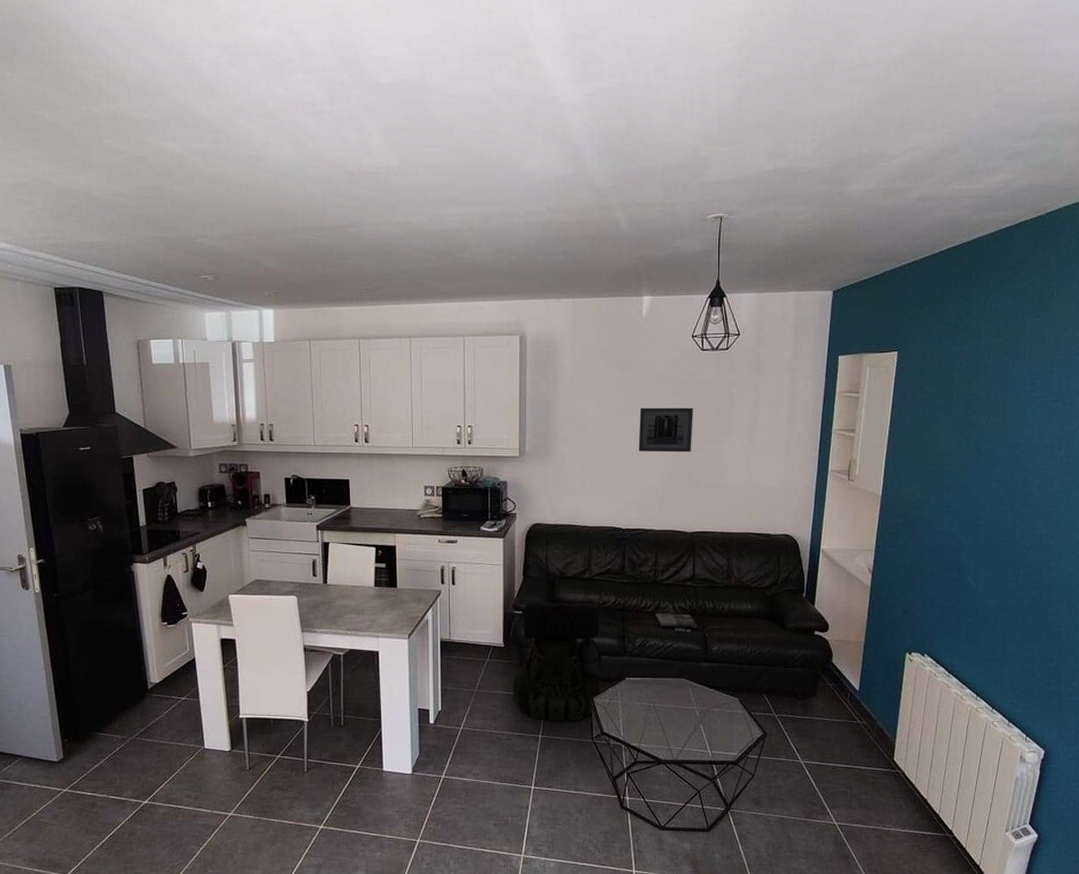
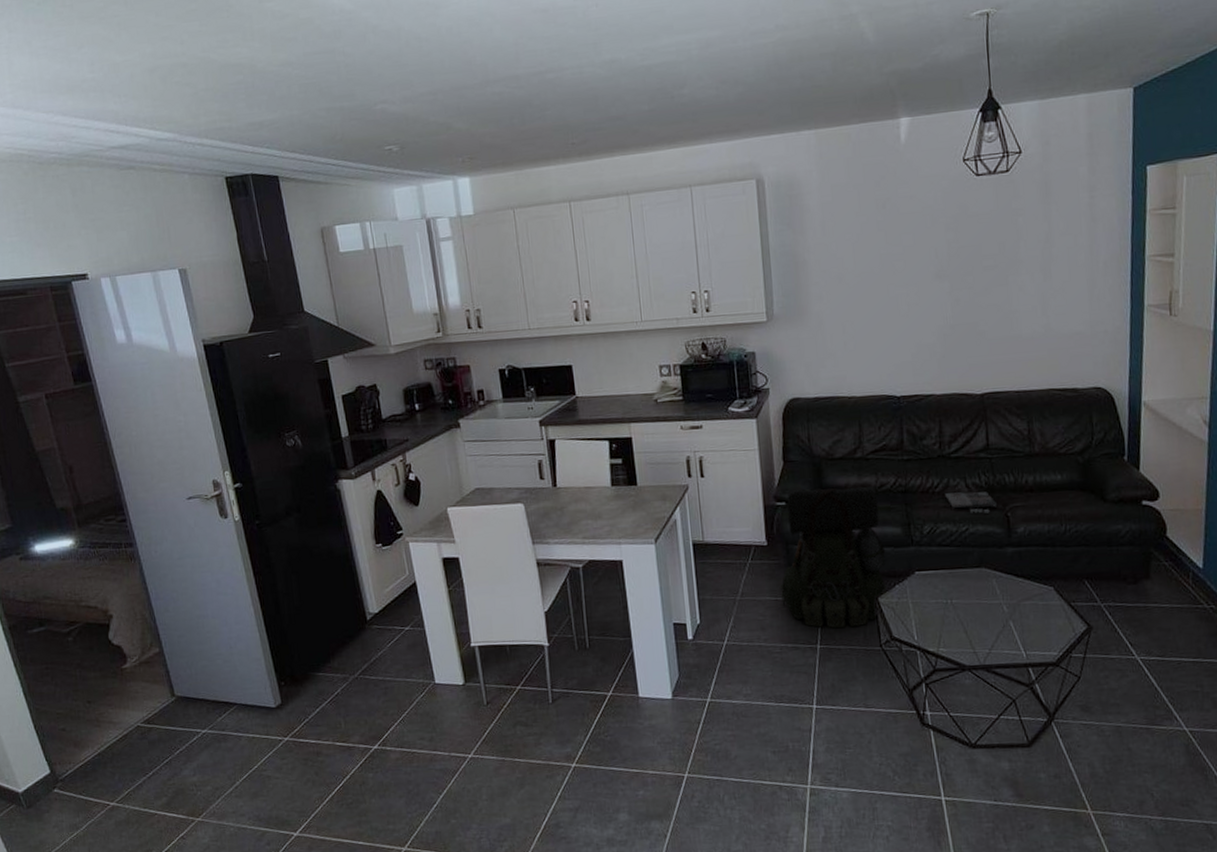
wall art: present [638,407,693,452] -> none [906,245,974,303]

